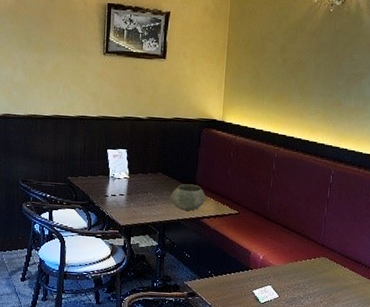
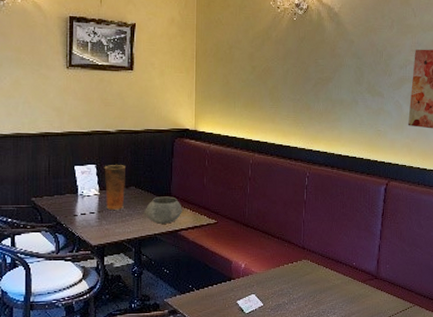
vase: none [134,150,154,194] -> present [104,165,125,210]

